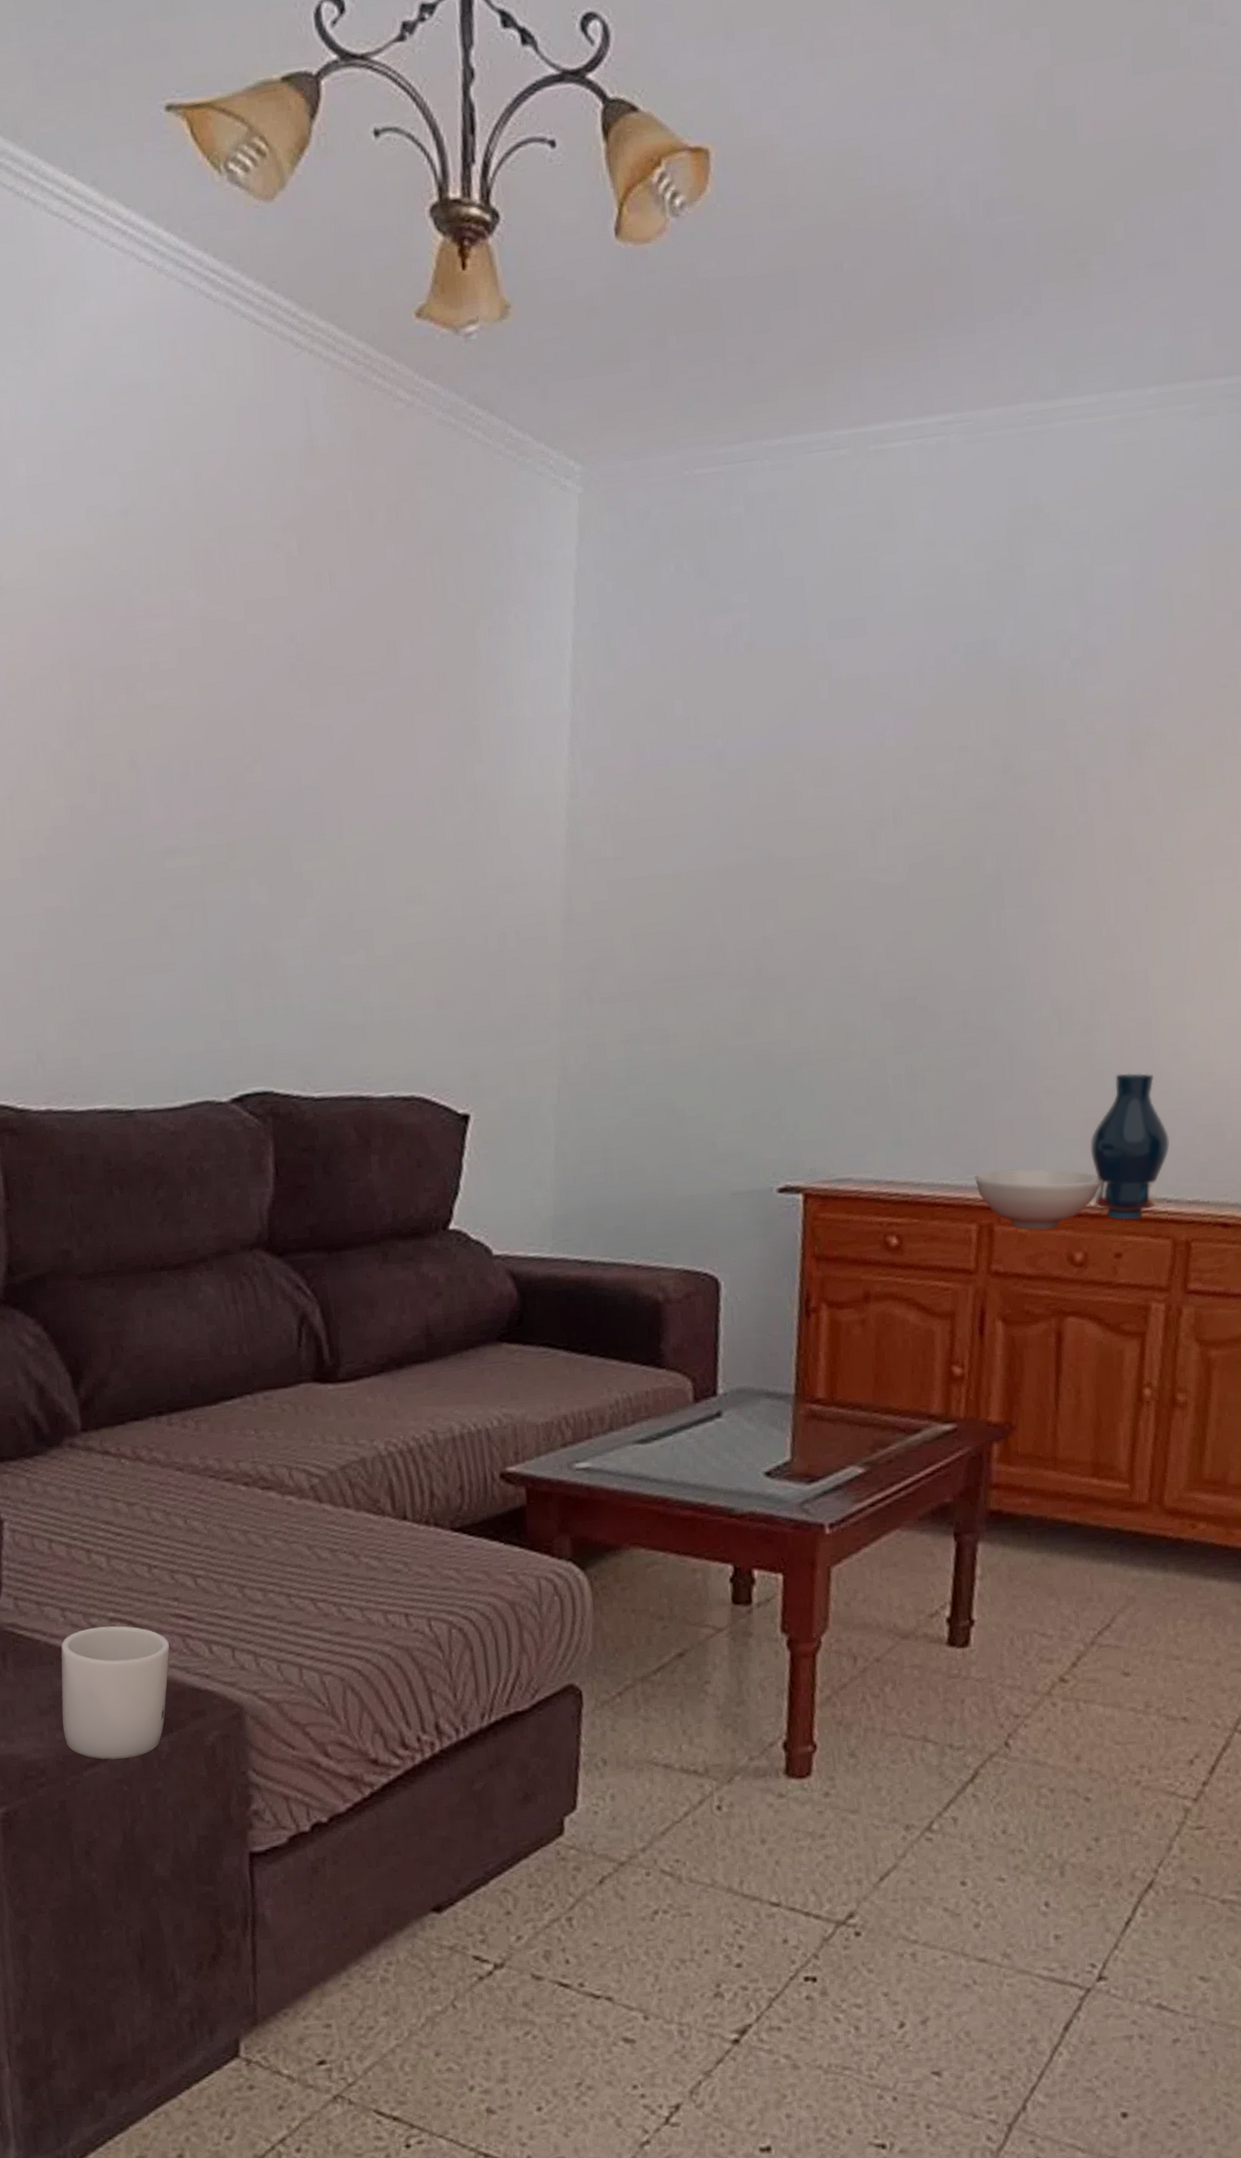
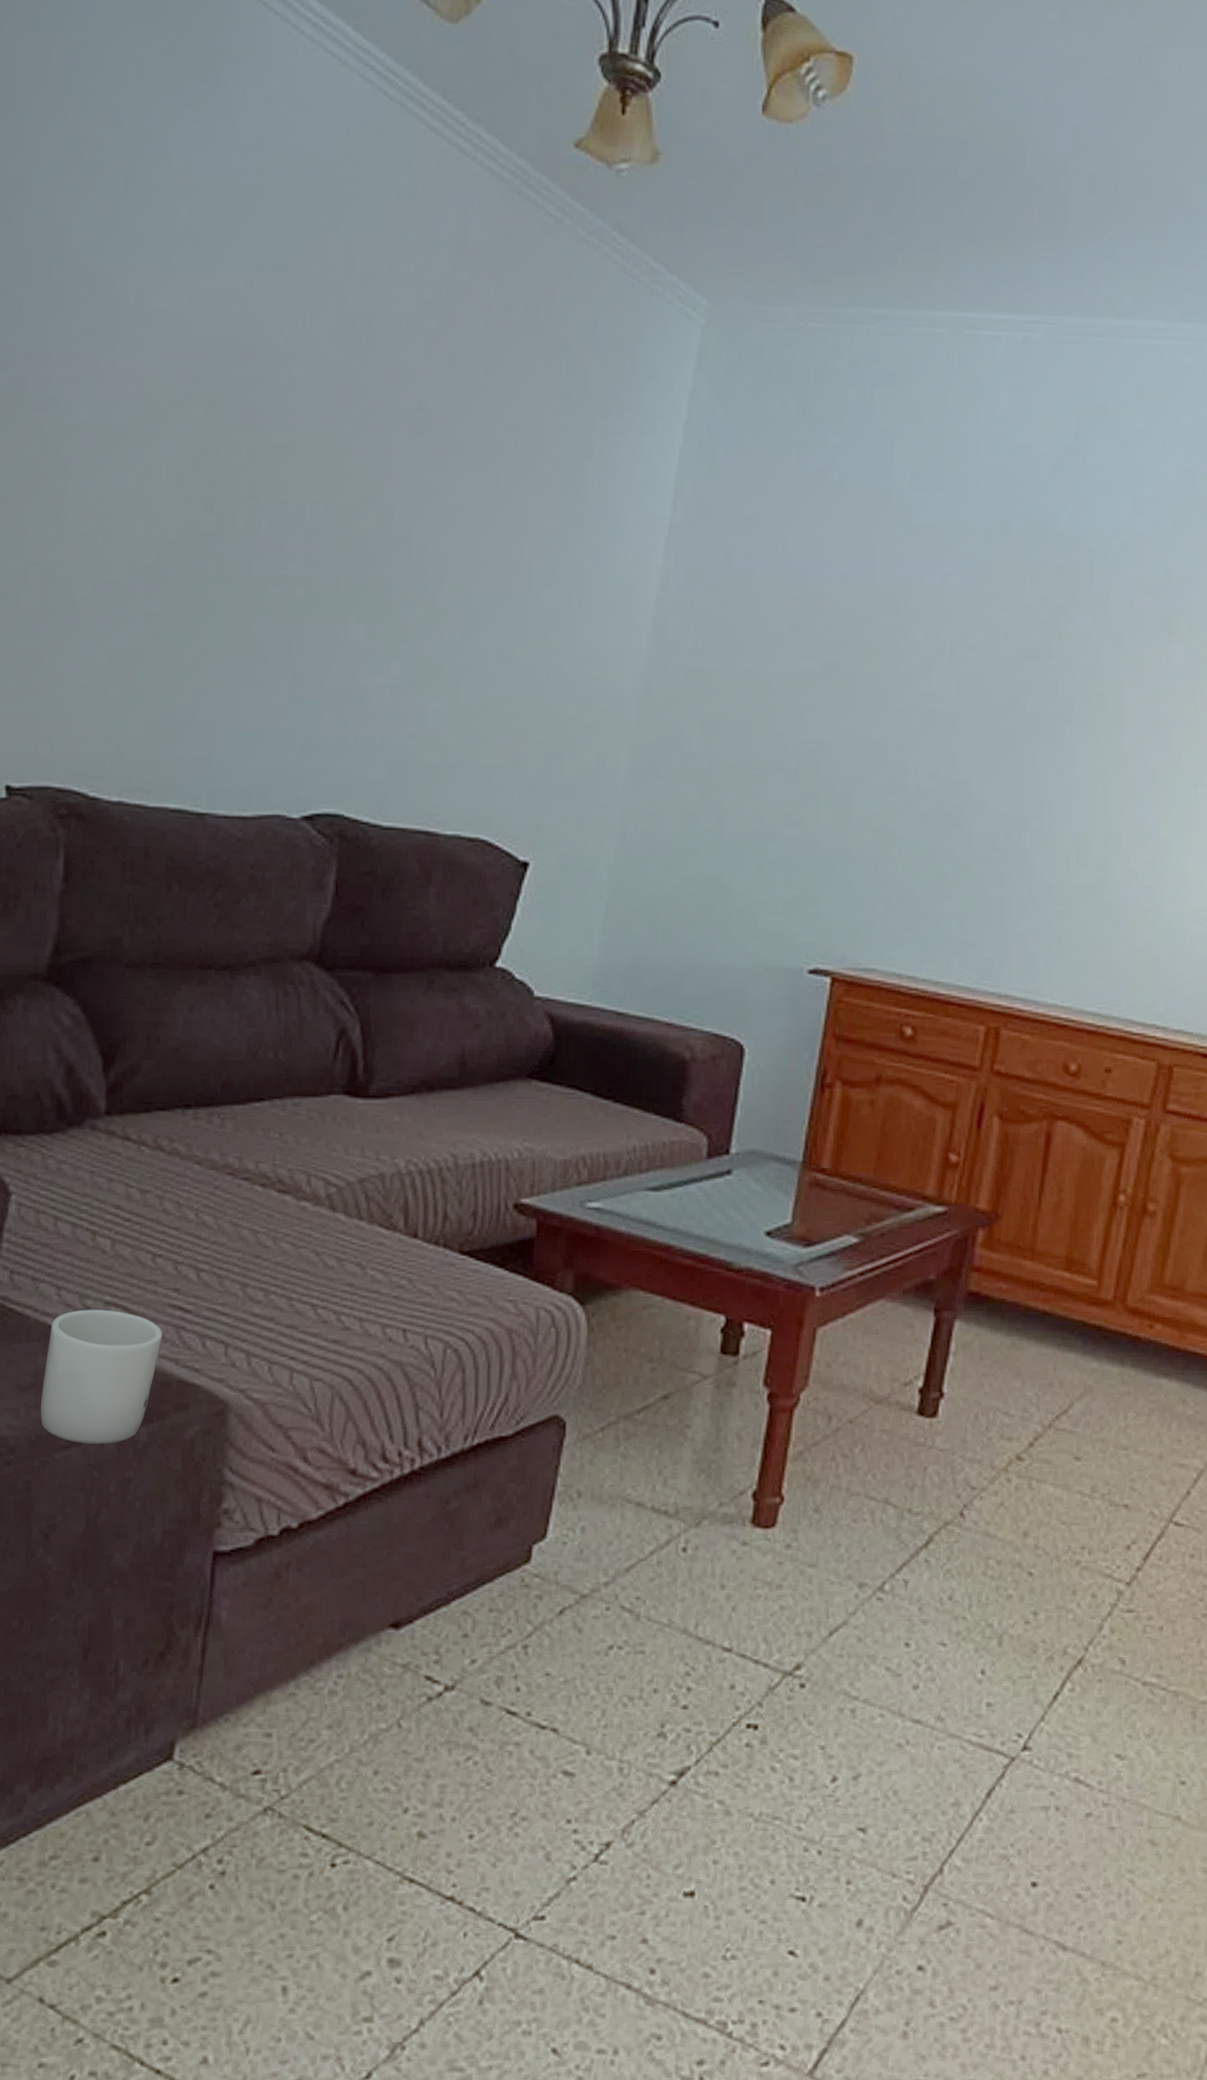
decorative bowl: present [975,1169,1101,1231] -> none [988,979,1100,1039]
vase: present [1090,1073,1170,1220] -> none [1093,908,1164,1040]

